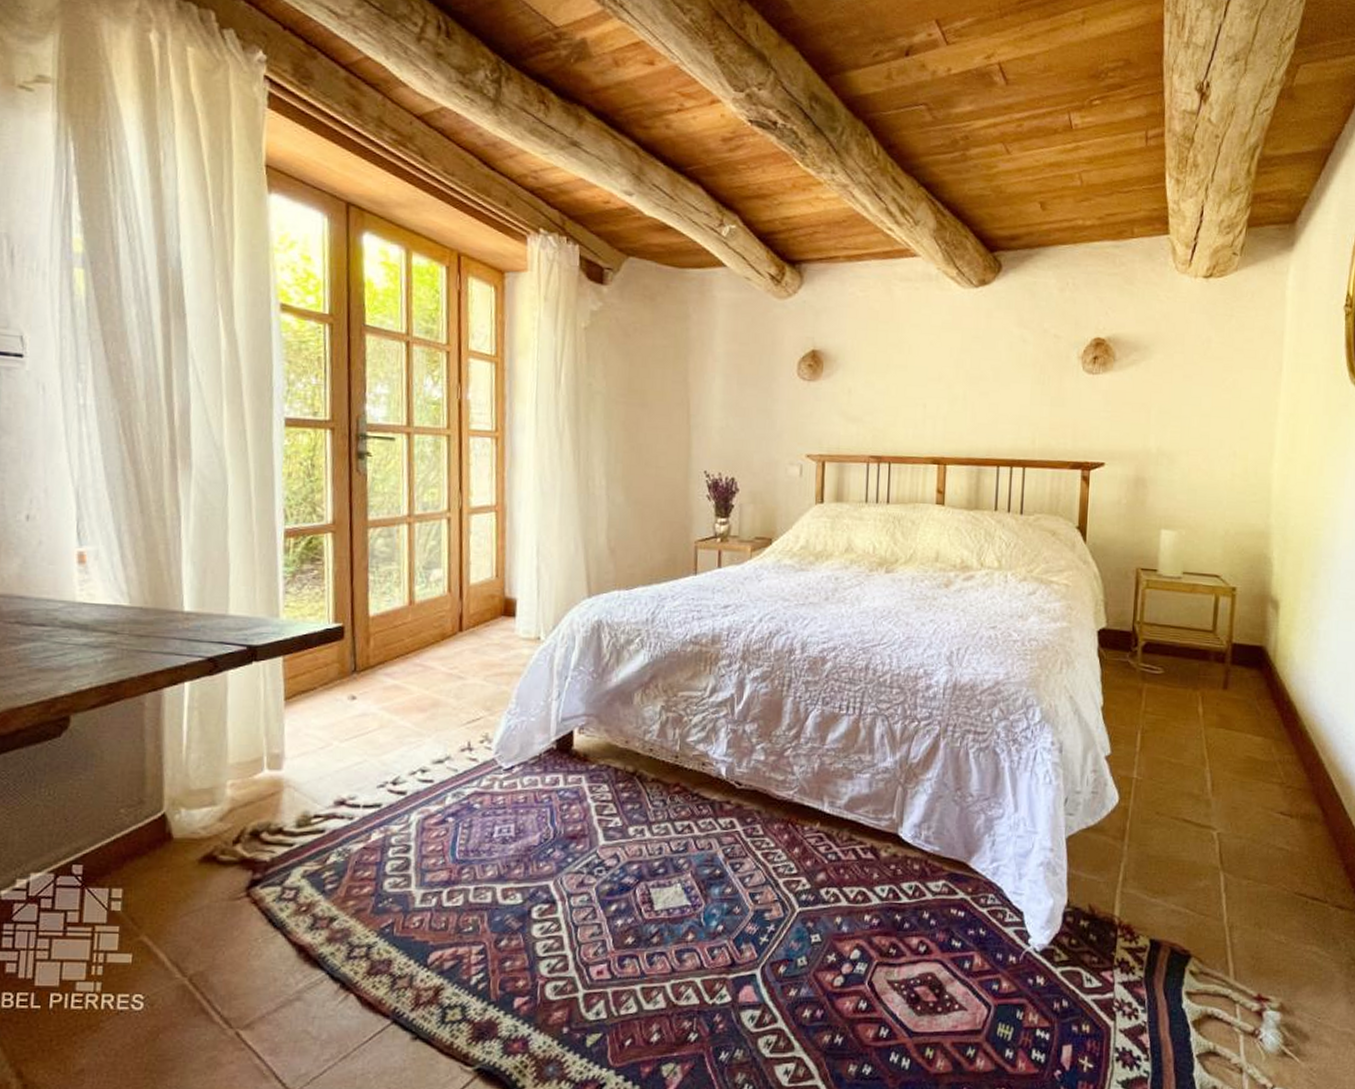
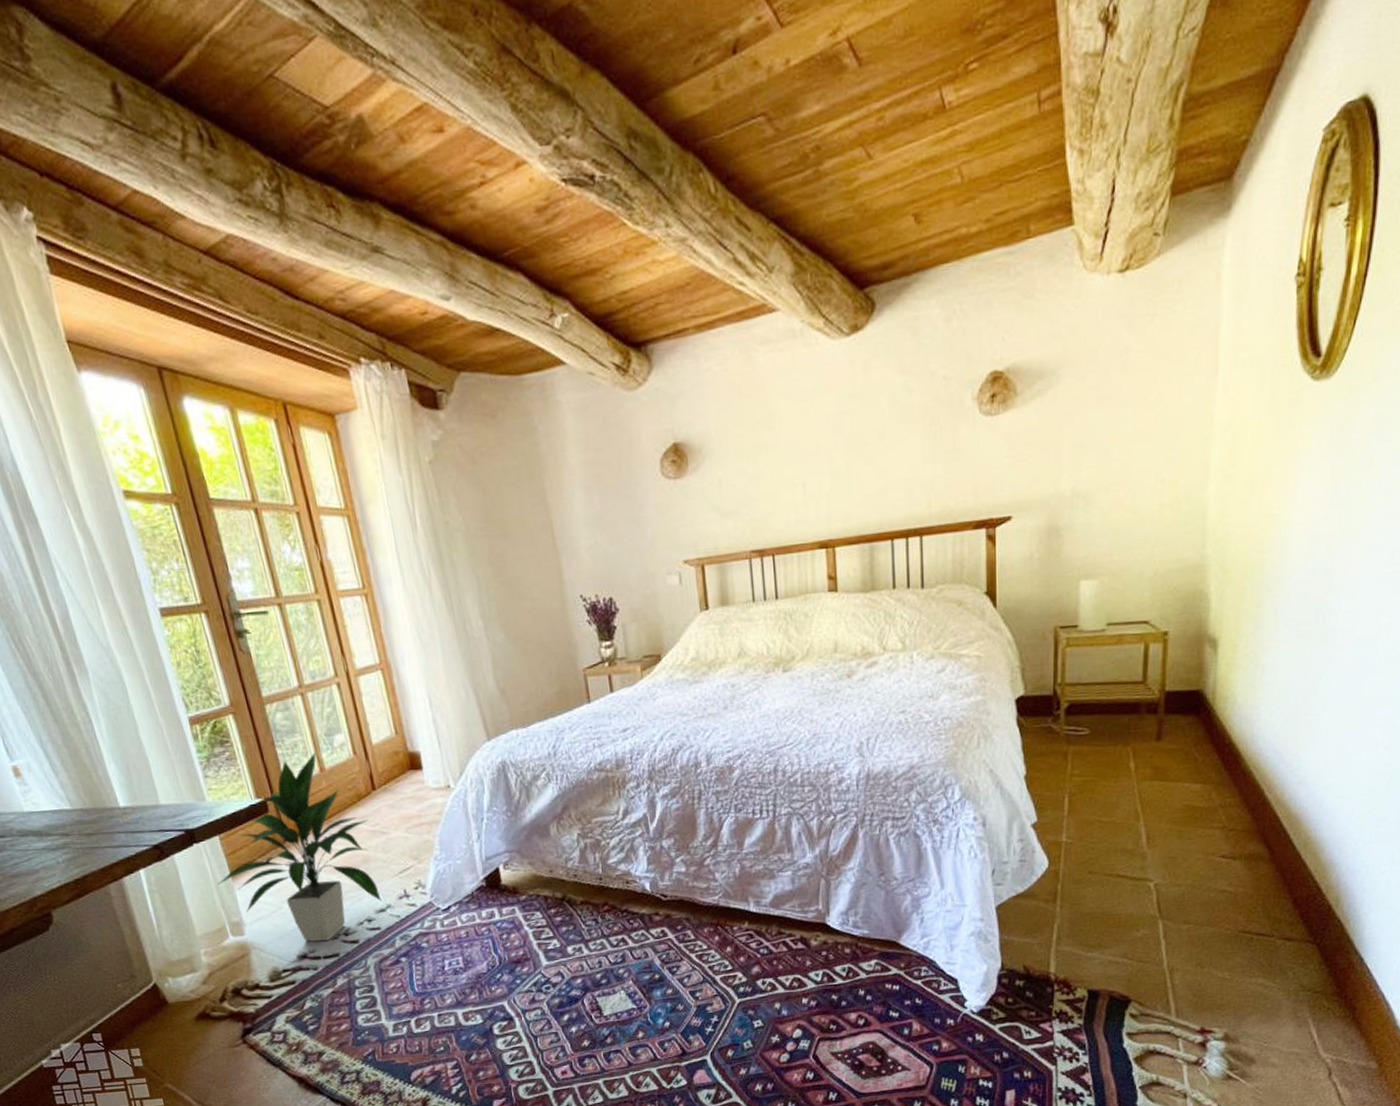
indoor plant: none [267,584,448,788] -> present [217,752,382,942]

